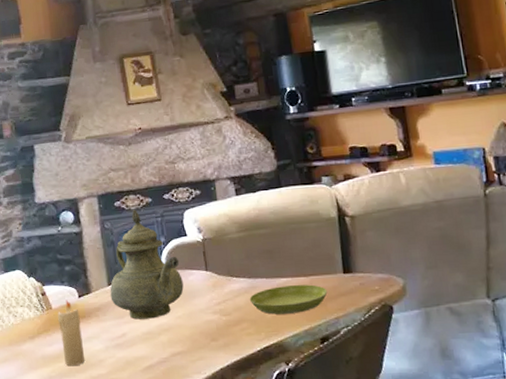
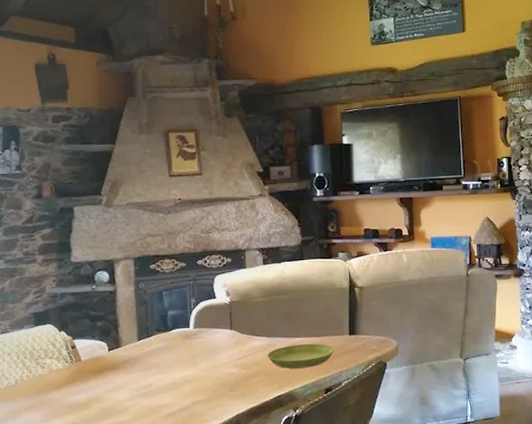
candle: present [58,299,86,367] -> none [86,352,111,414]
teapot: present [110,210,184,320] -> none [139,273,209,372]

